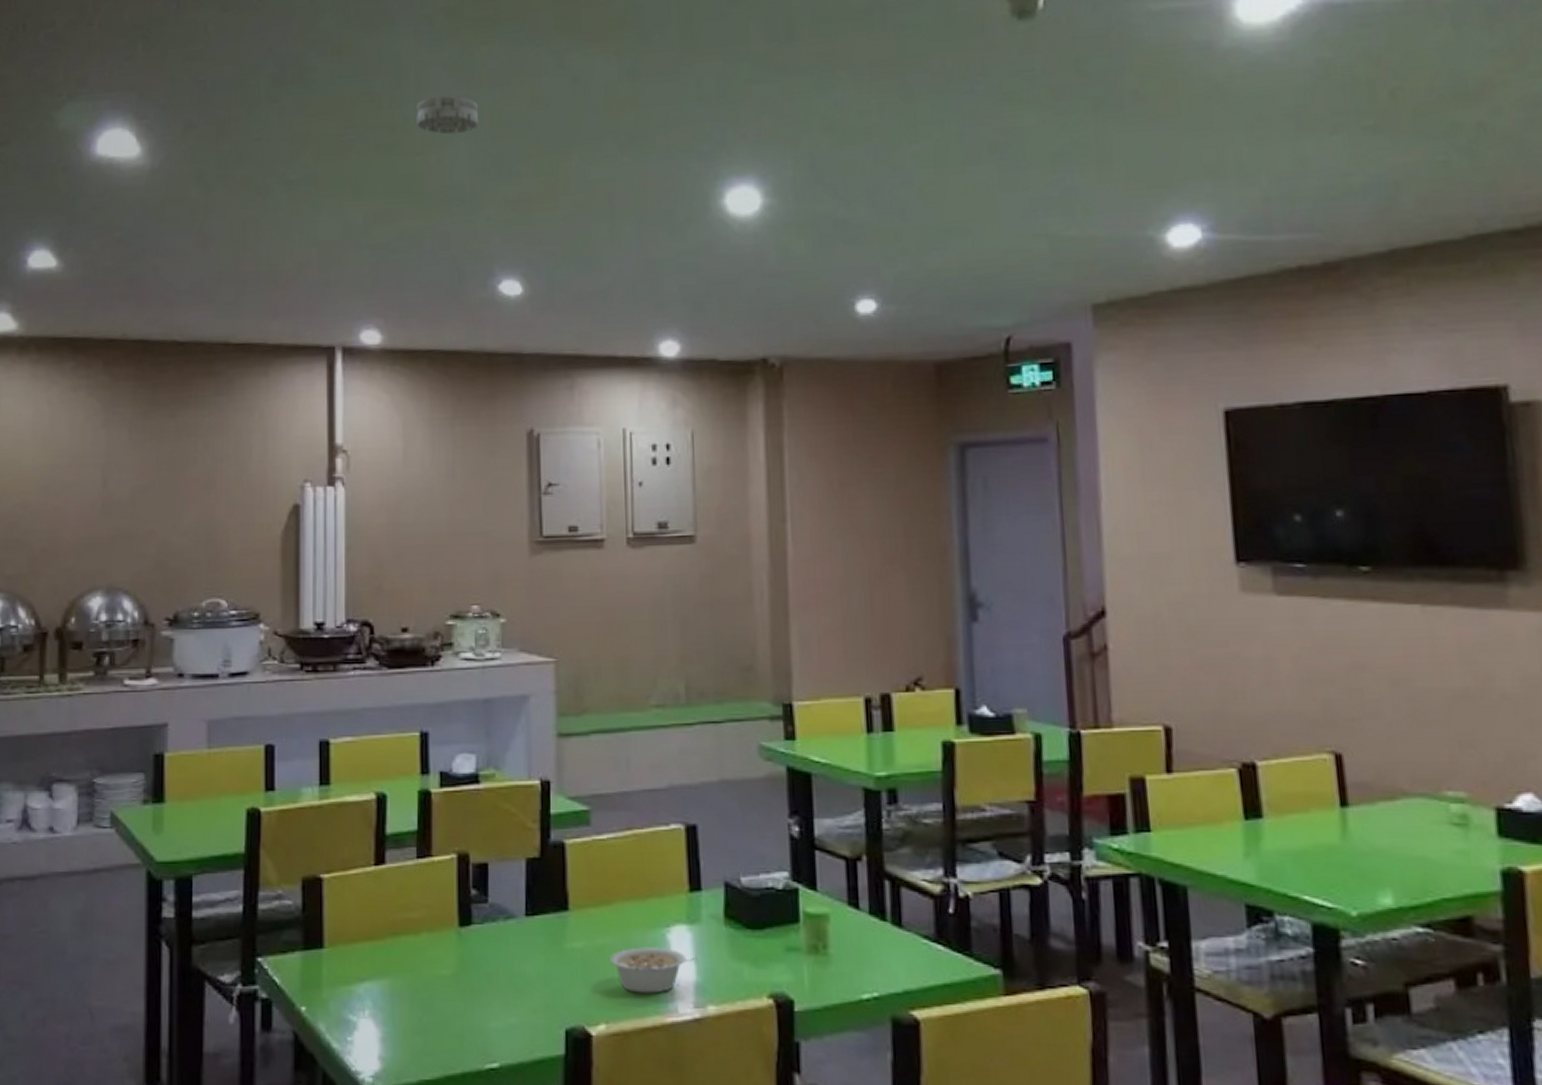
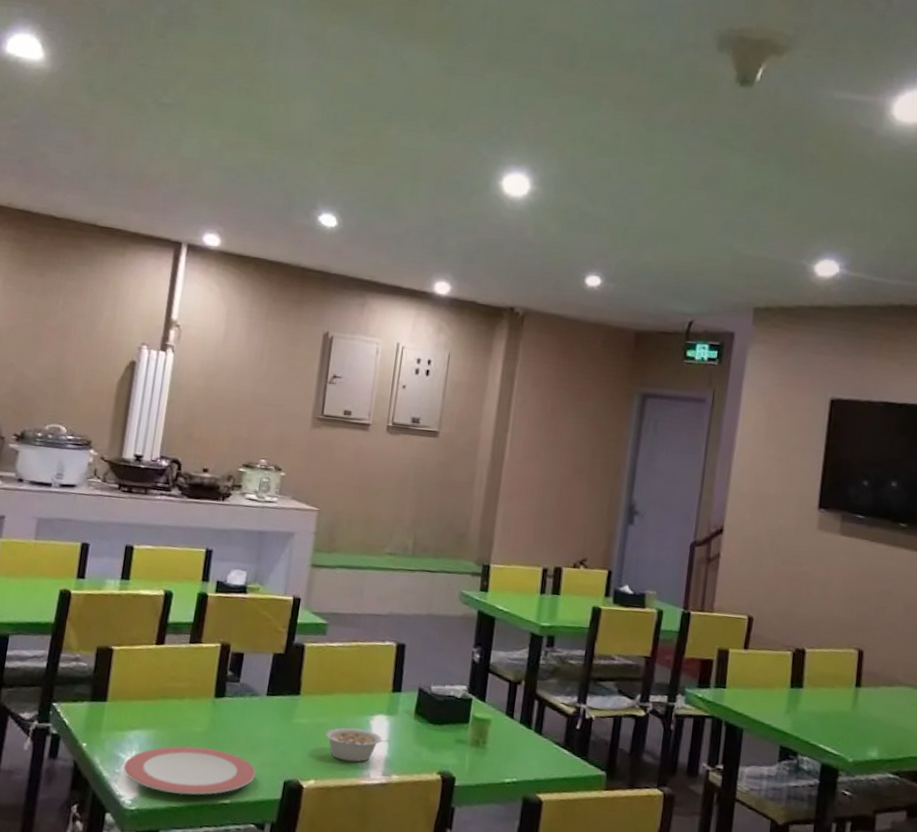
plate: none [356,995,527,1063] -> present [123,746,256,795]
smoke detector: present [416,95,478,135] -> none [273,58,324,92]

